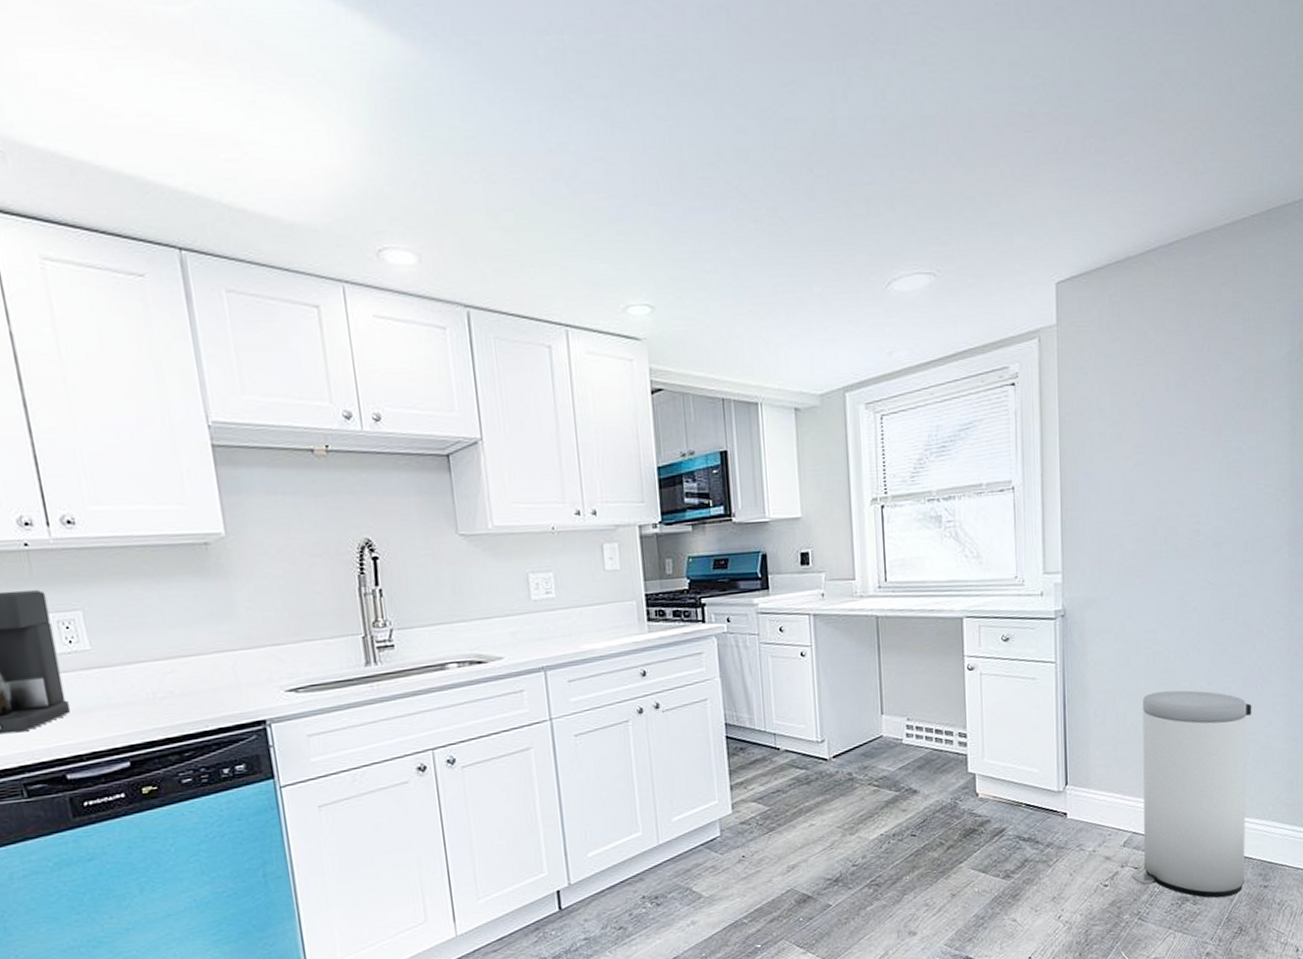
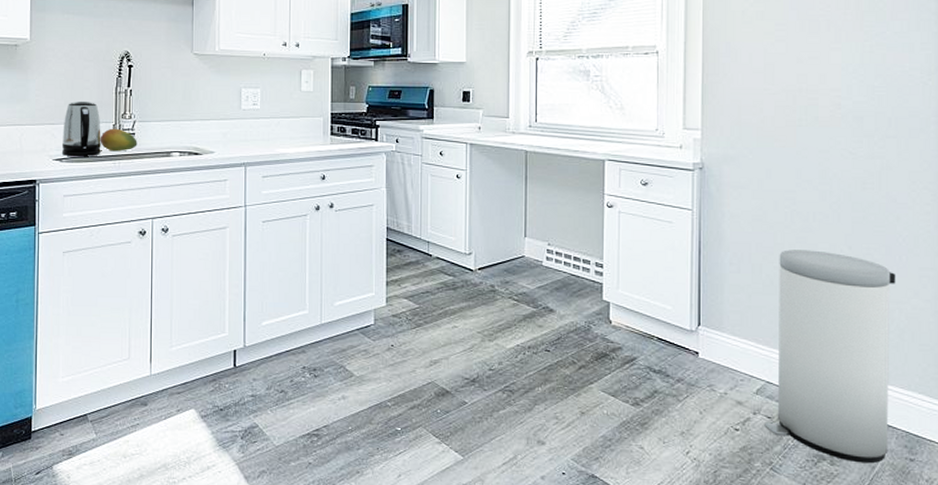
kettle: none [292,609,351,684] -> present [61,100,101,156]
fruit: none [346,641,400,672] -> present [100,128,137,152]

